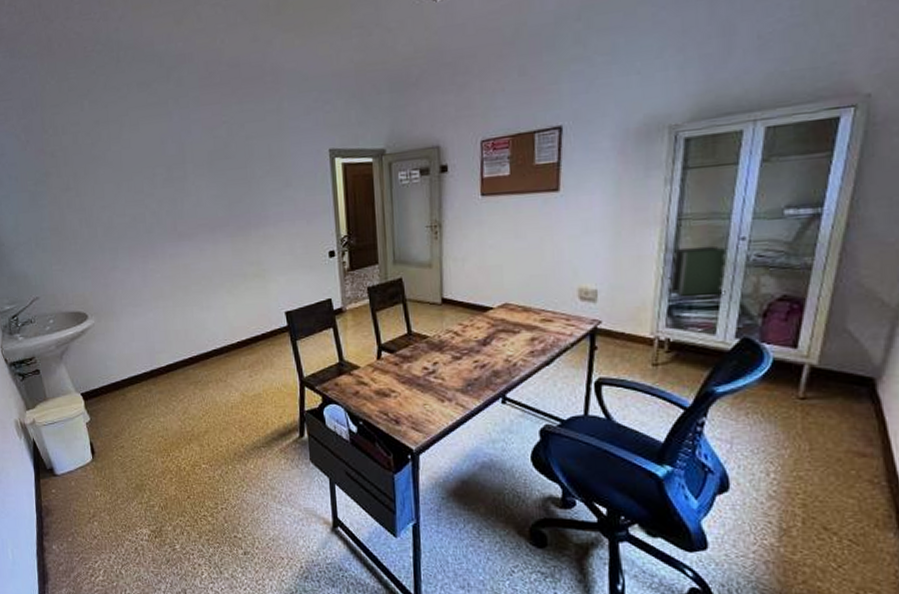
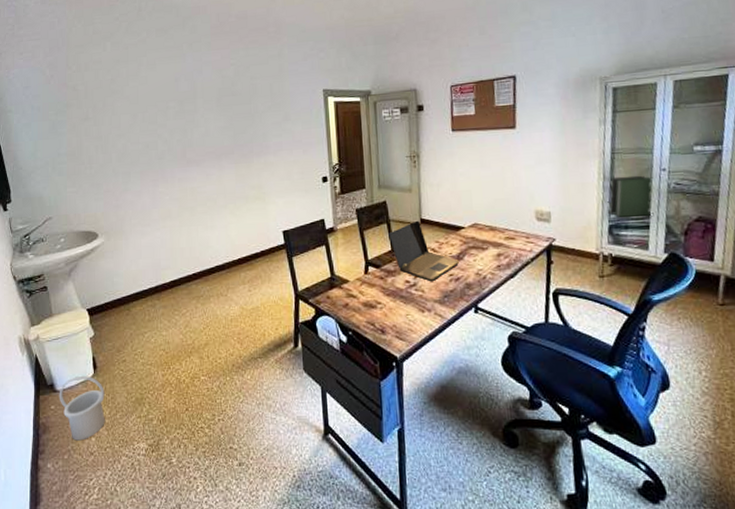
bucket: none [59,461,107,524] -> present [59,376,105,441]
laptop: none [404,300,487,369] -> present [388,220,460,282]

